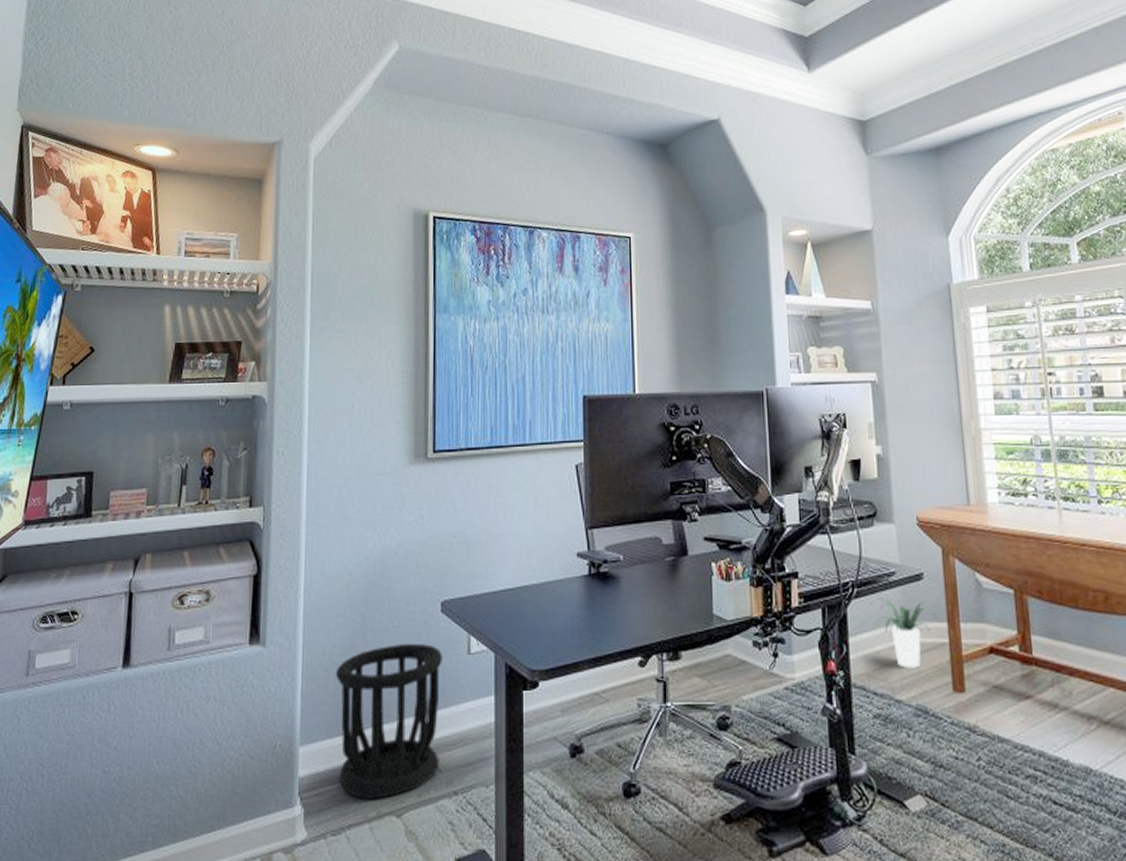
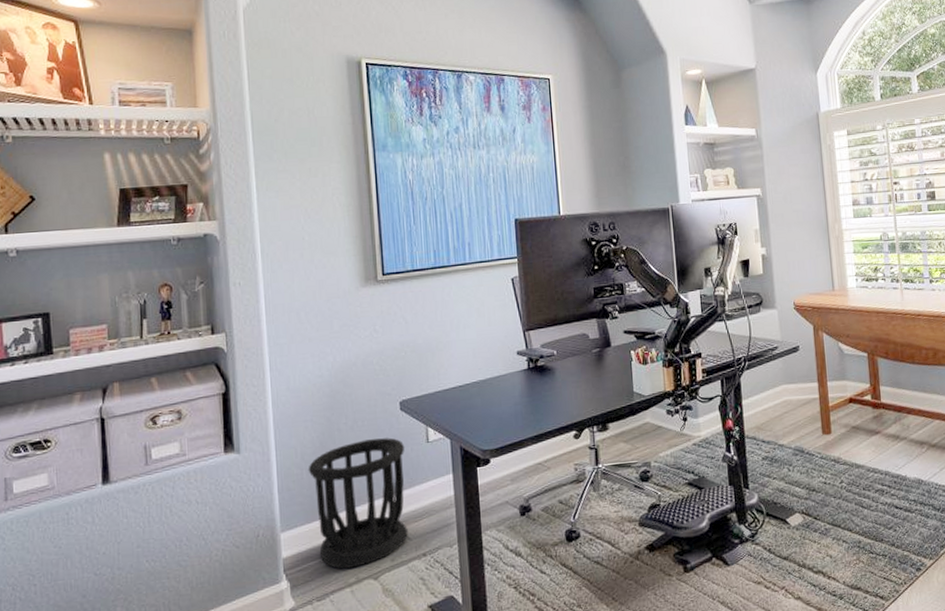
potted plant: present [870,597,937,668] -> none [758,367,809,420]

